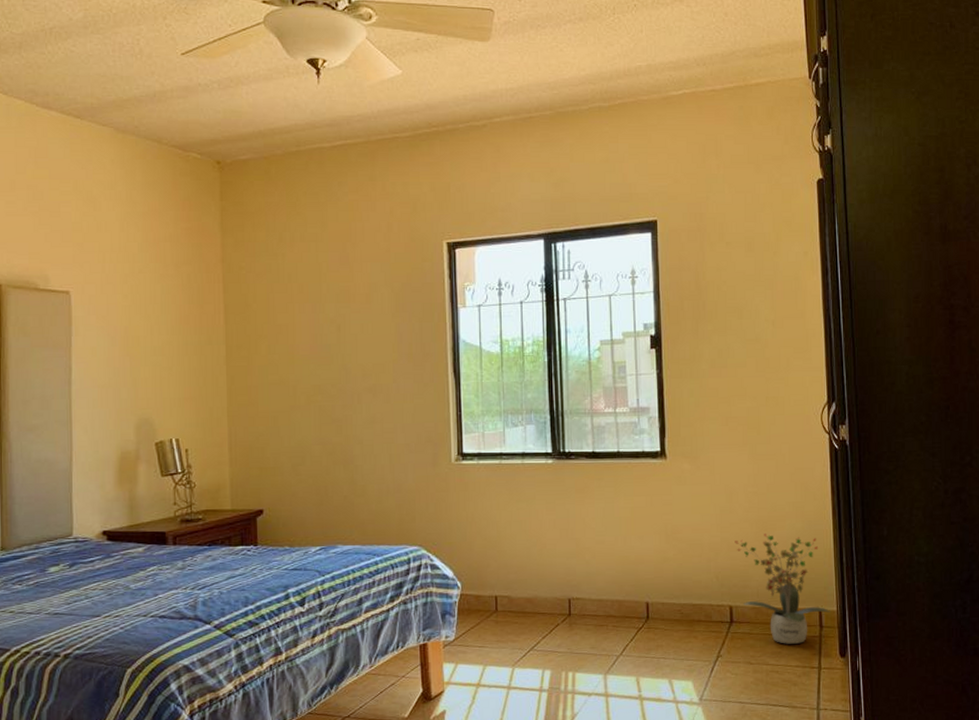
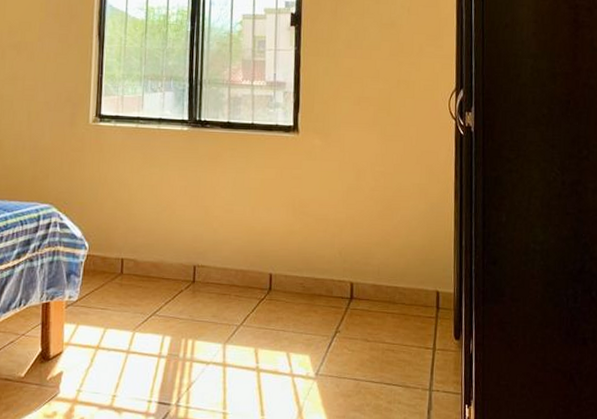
potted plant: present [734,534,830,644] -> none [359,213,447,324]

